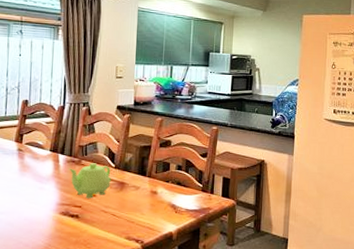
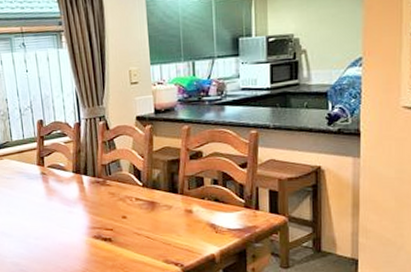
teakettle: present [68,163,112,199] -> none [94,182,141,221]

